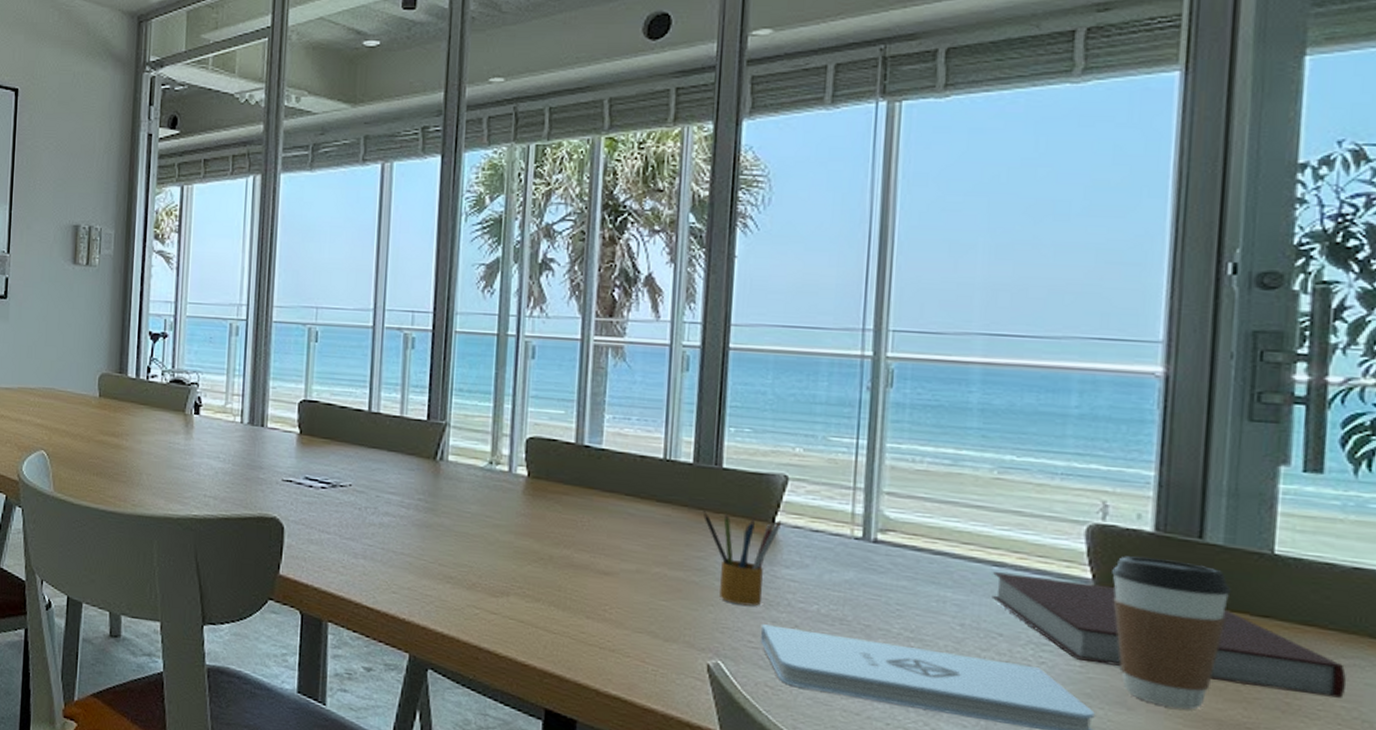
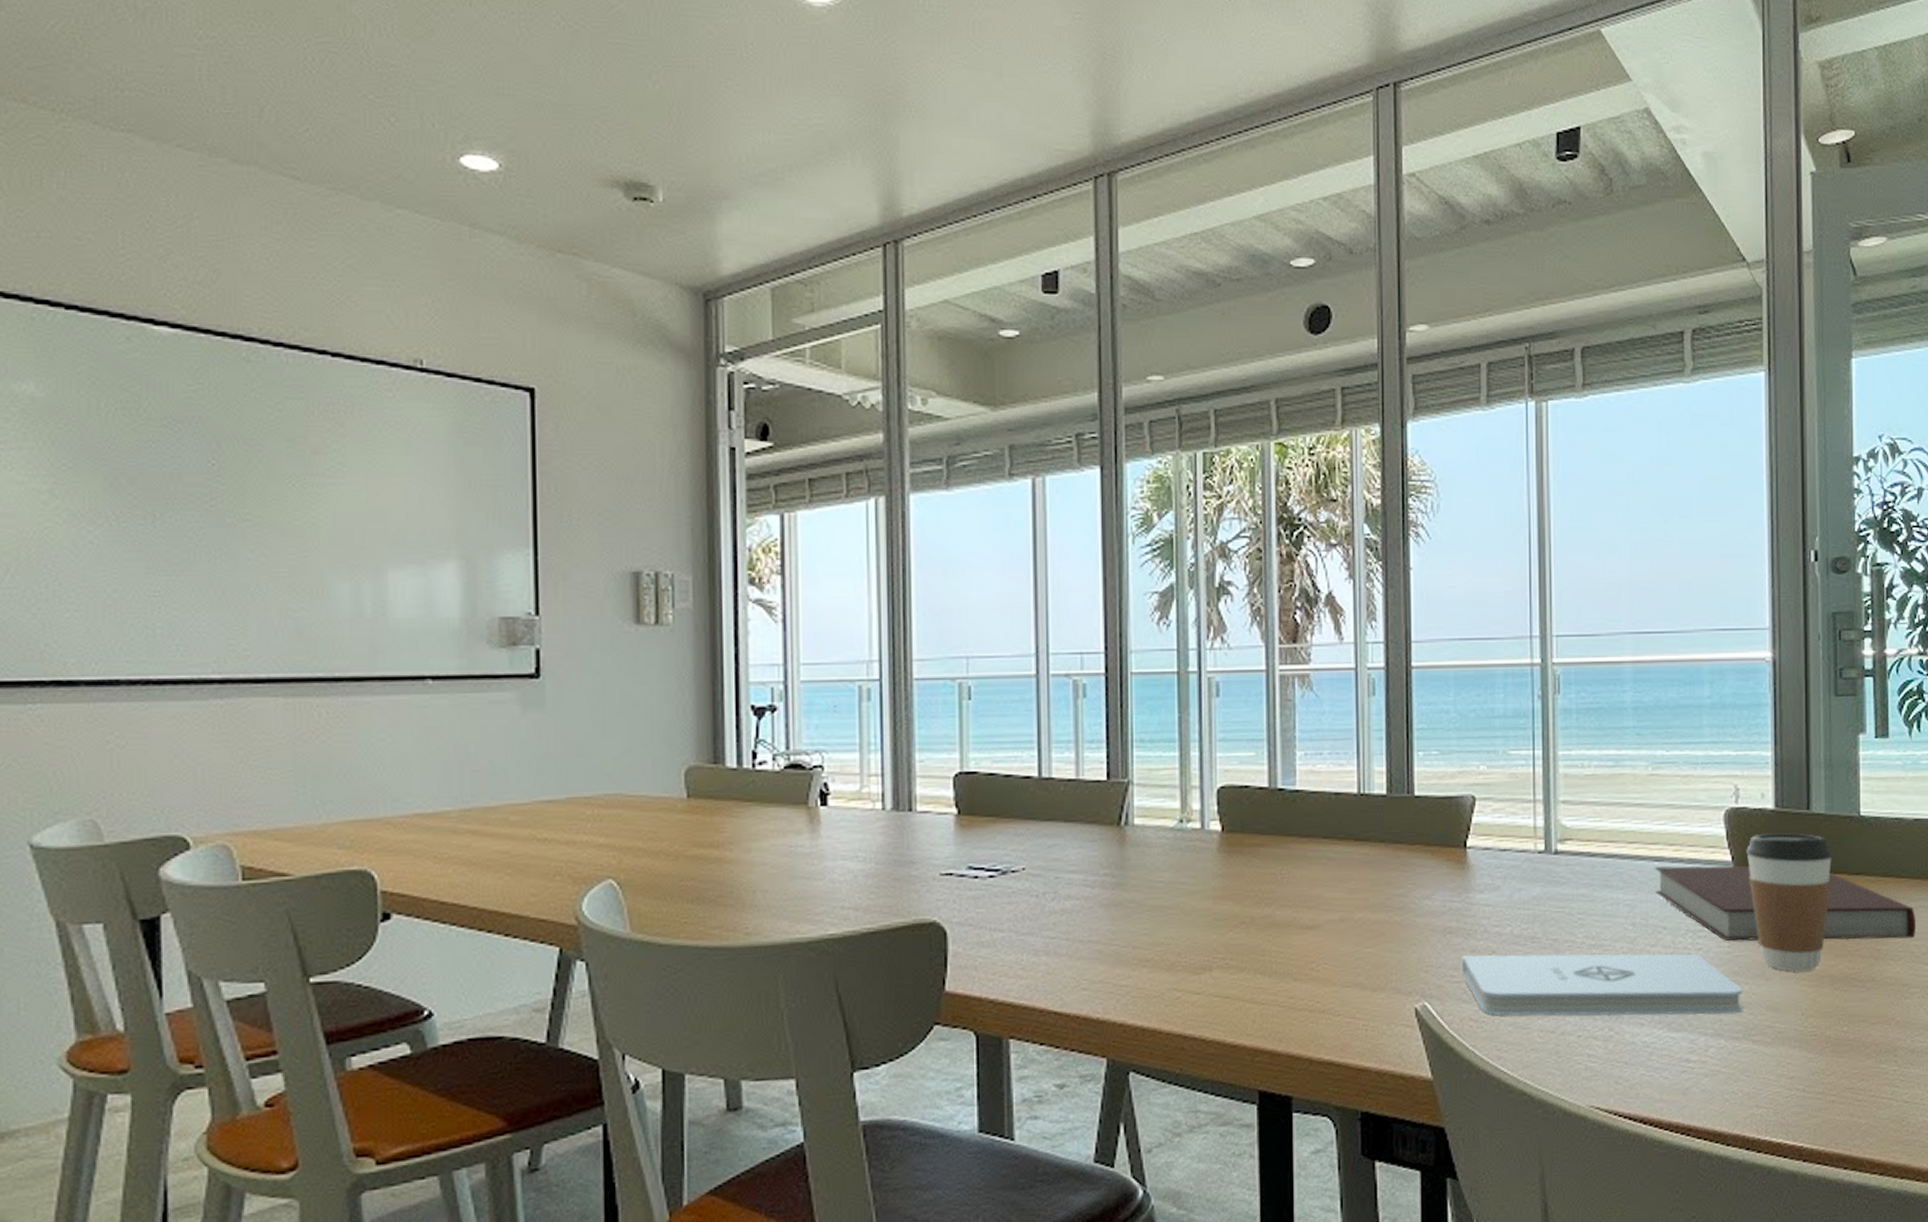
pencil box: present [702,511,781,606] -> none [1399,842,1472,939]

